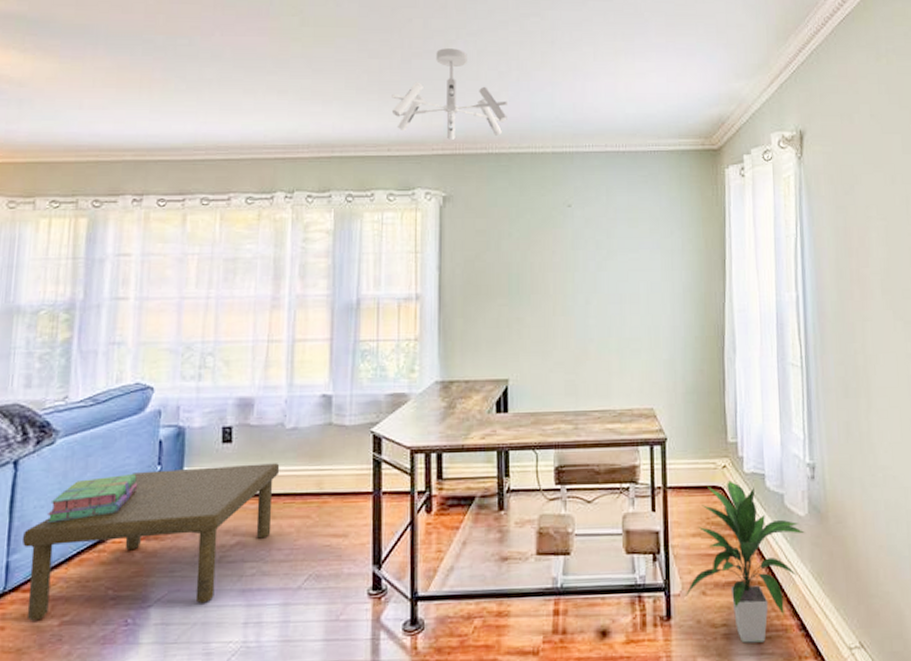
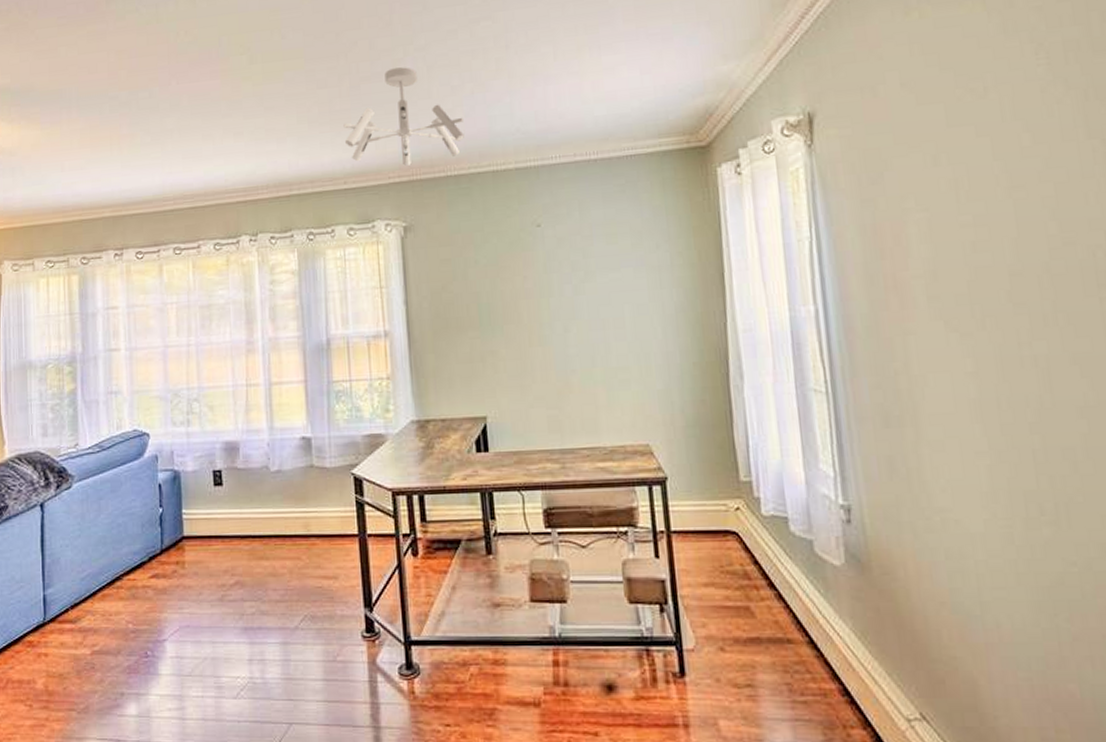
coffee table: present [21,463,280,621] -> none [53,505,269,649]
stack of books: present [47,474,138,523] -> none [72,516,145,560]
indoor plant: present [686,480,805,643] -> none [701,524,843,707]

